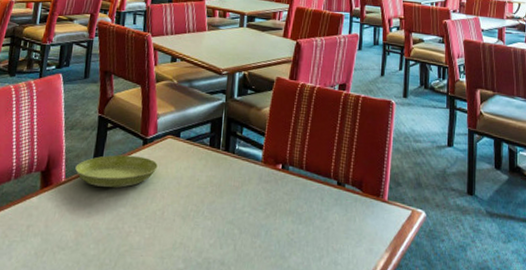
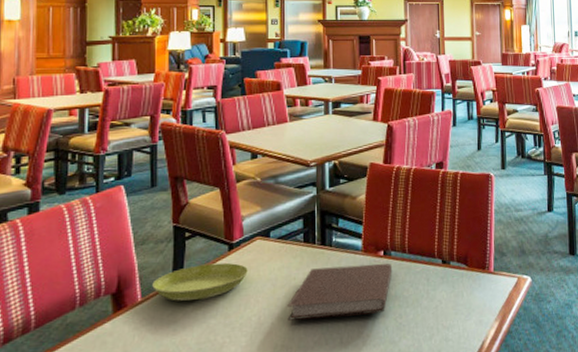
notebook: none [188,173,289,226] -> present [287,263,393,321]

